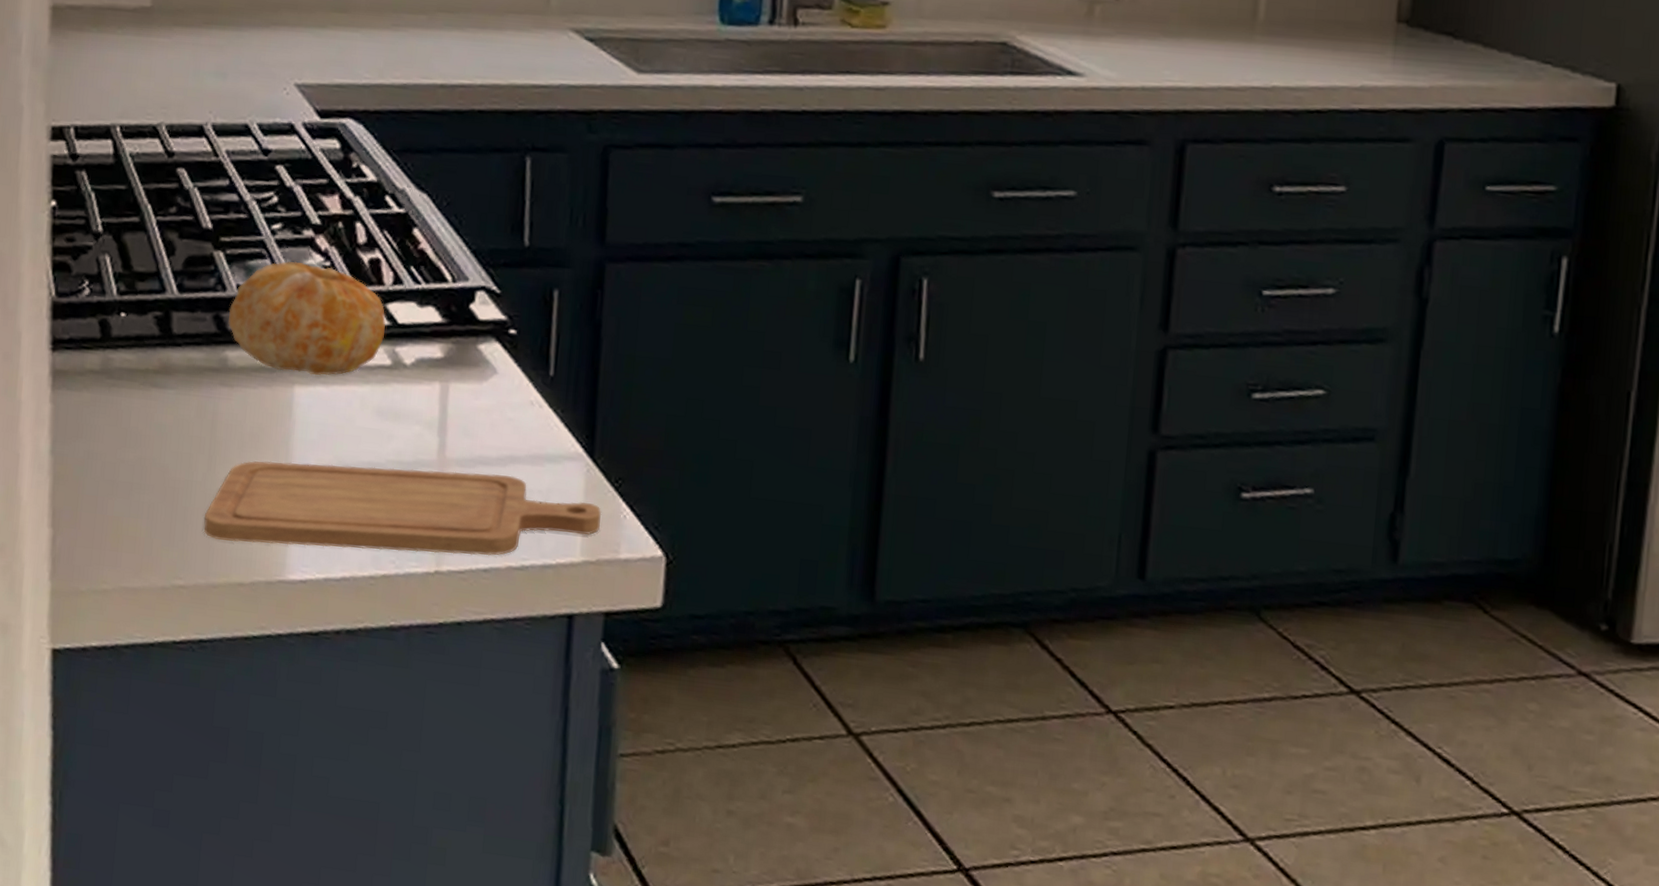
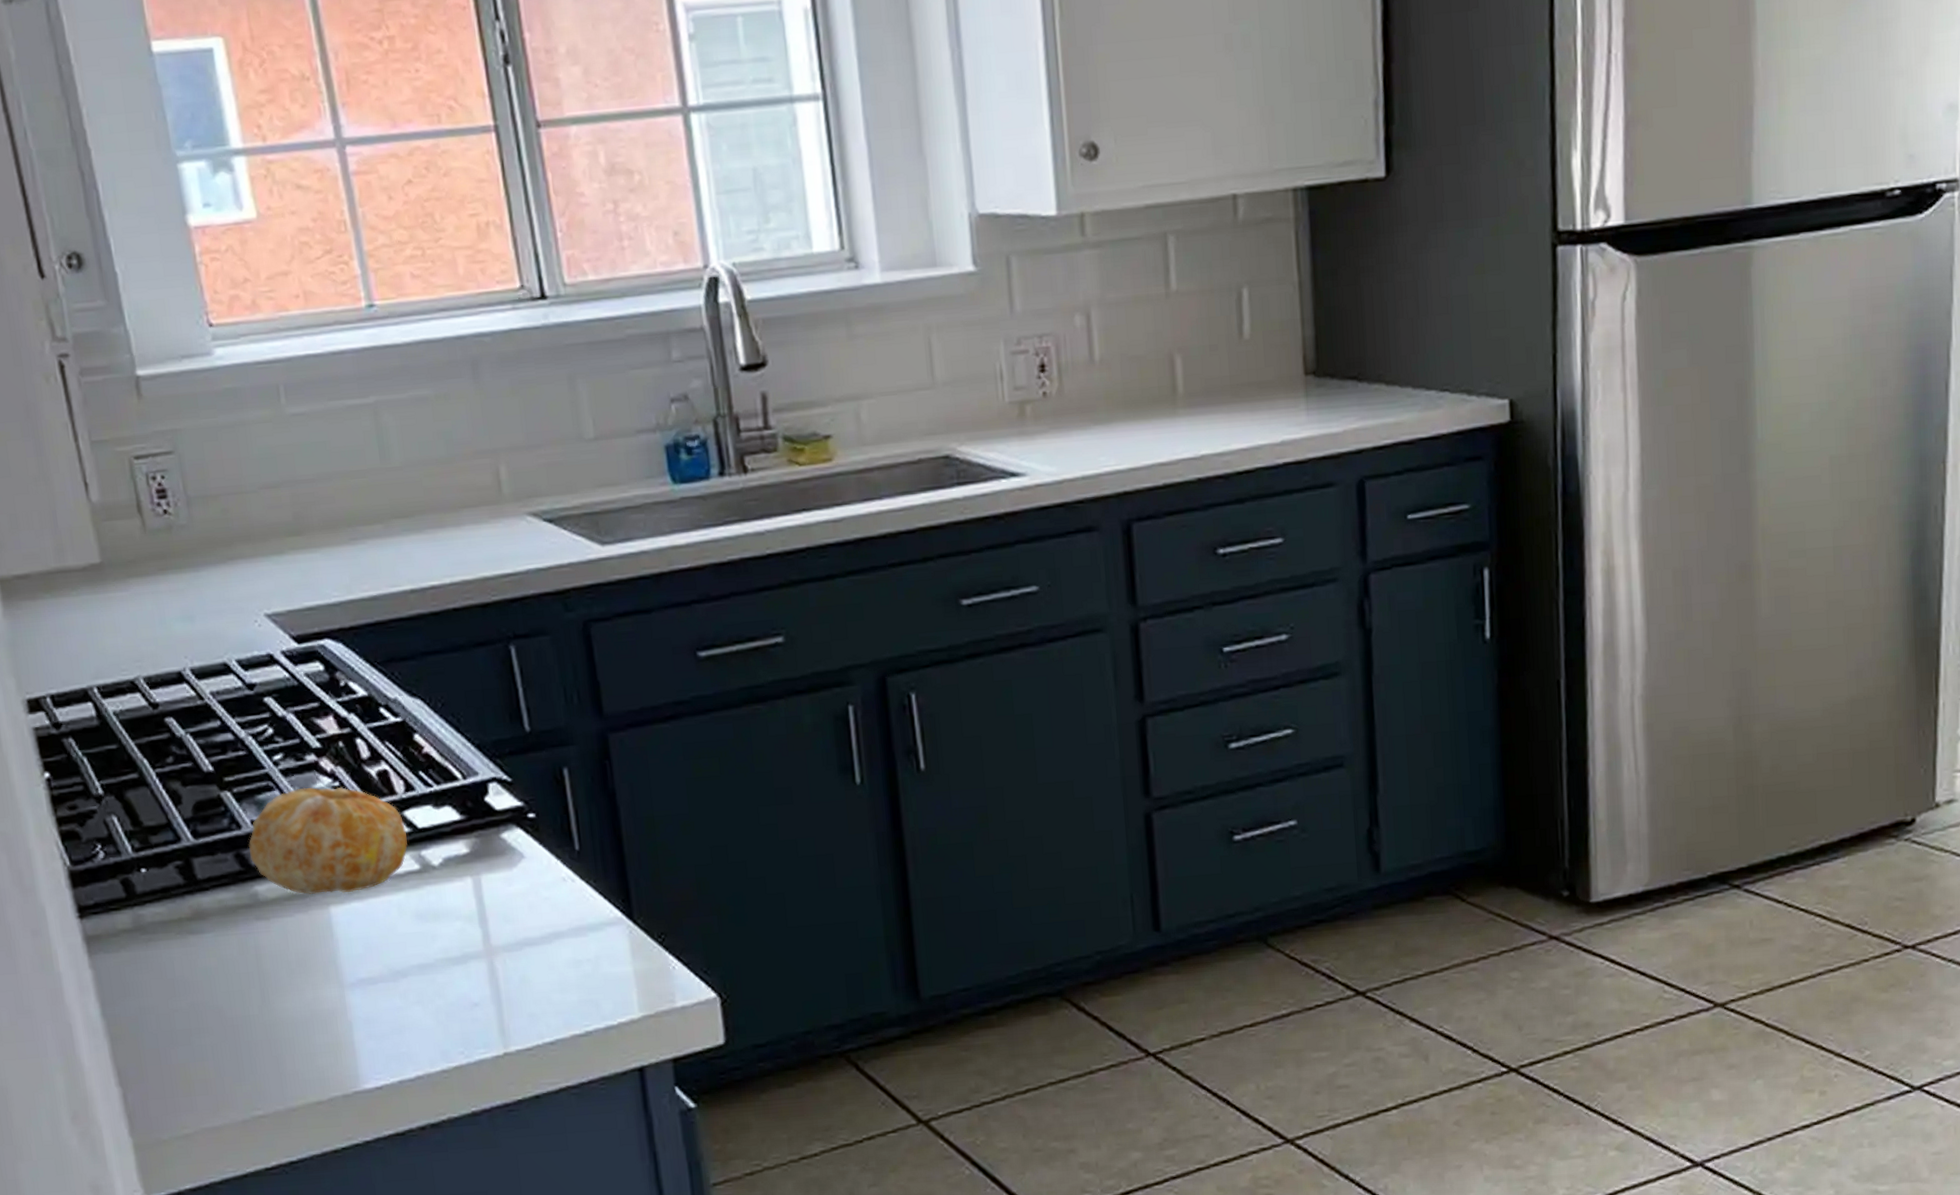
chopping board: present [204,461,602,556] -> none [269,950,652,1066]

